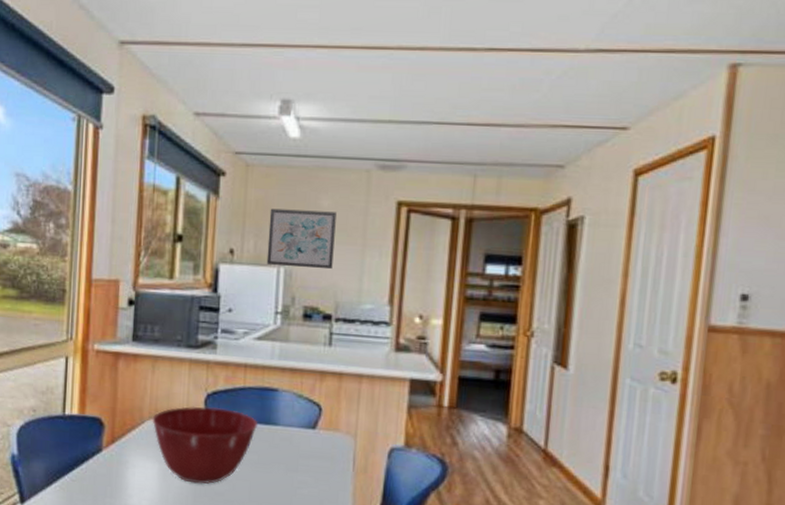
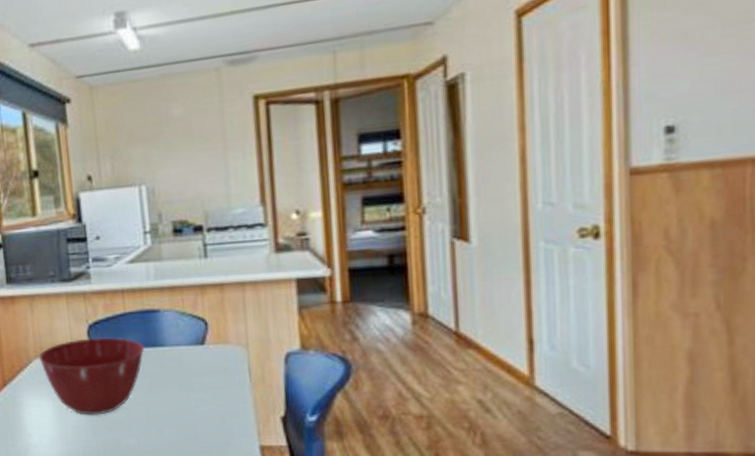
wall art: present [266,208,337,270] -> none [121,118,196,185]

